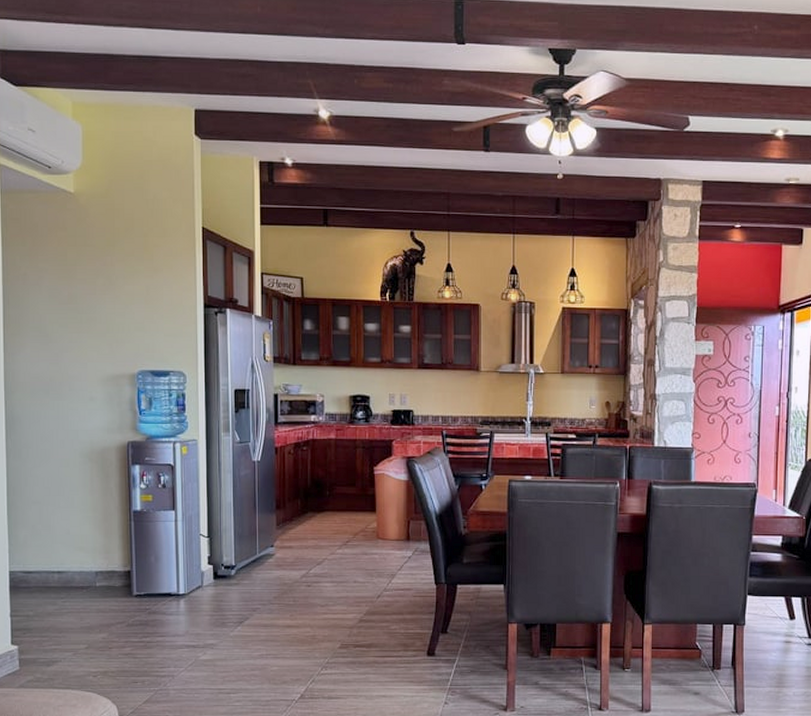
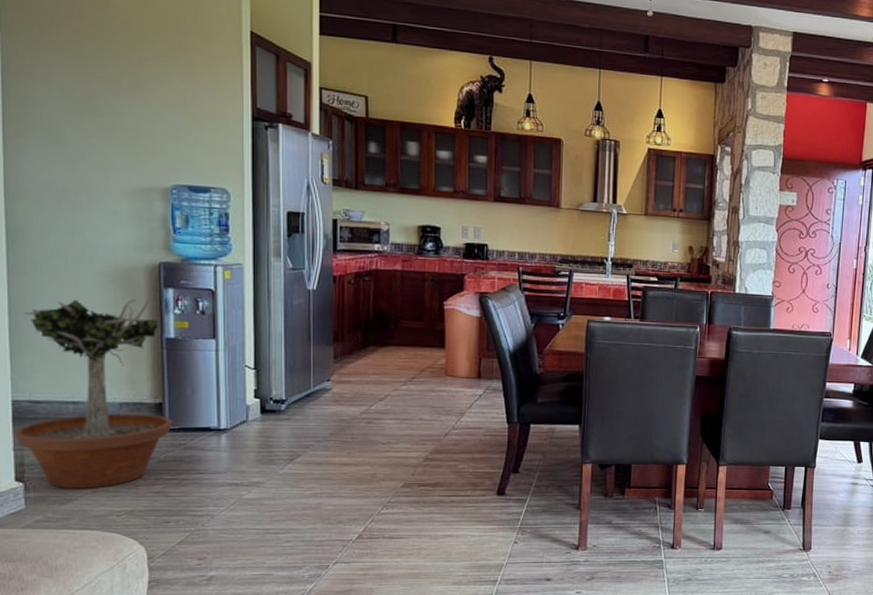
potted tree: none [10,467,139,651] -> present [13,290,173,489]

